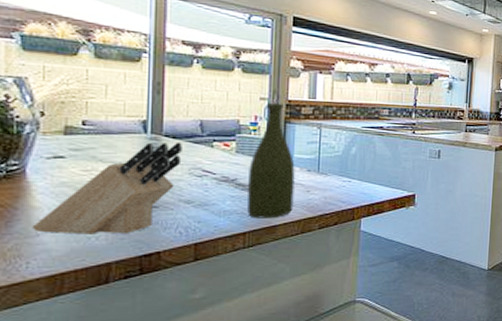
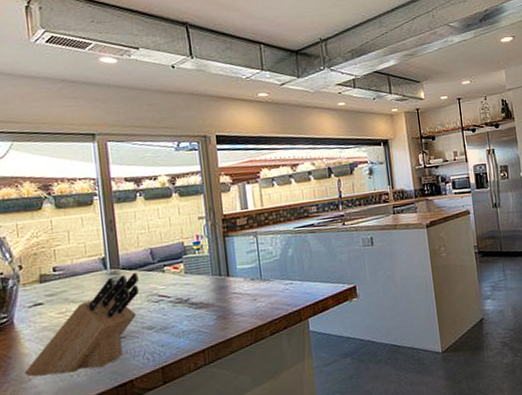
bottle: present [247,102,295,219] -> none [198,219,244,335]

